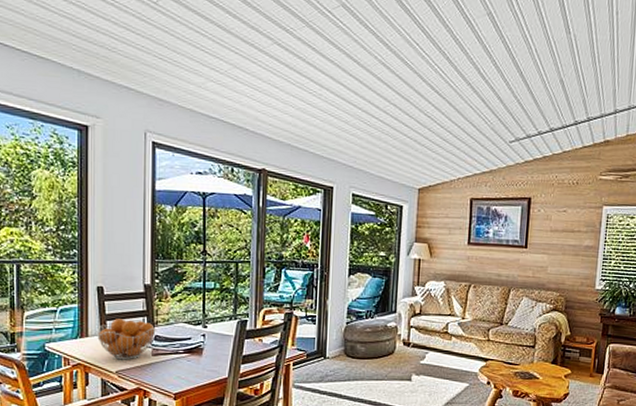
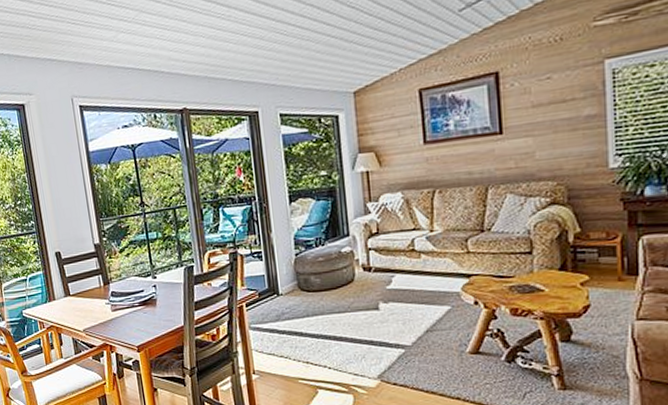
fruit basket: present [96,318,156,360] -> none [61,279,112,319]

